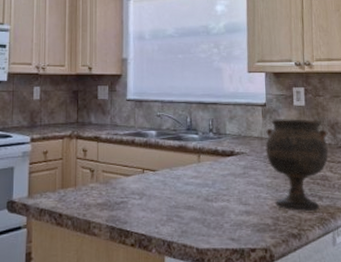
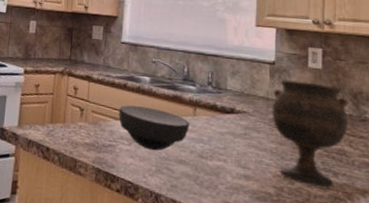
bowl: none [129,160,195,201] -> present [118,105,190,151]

